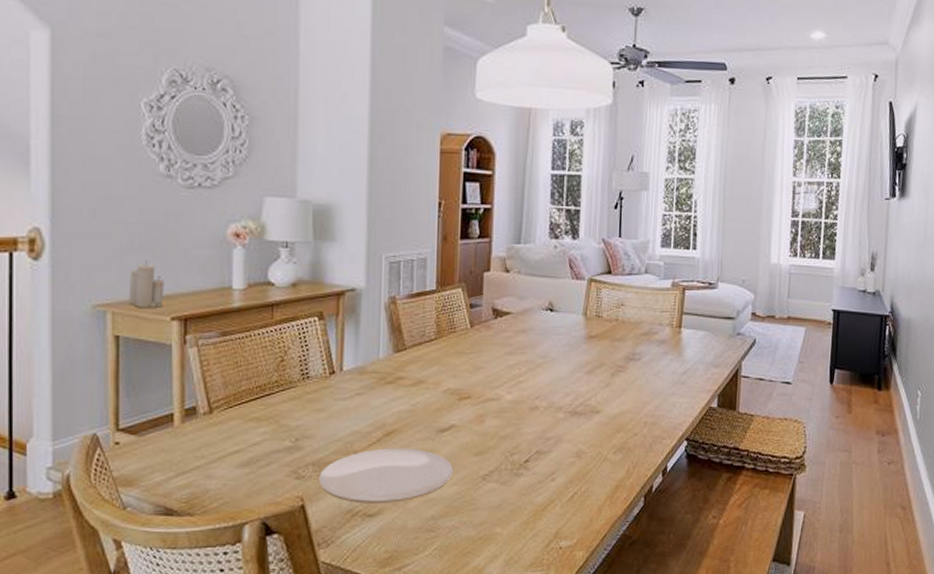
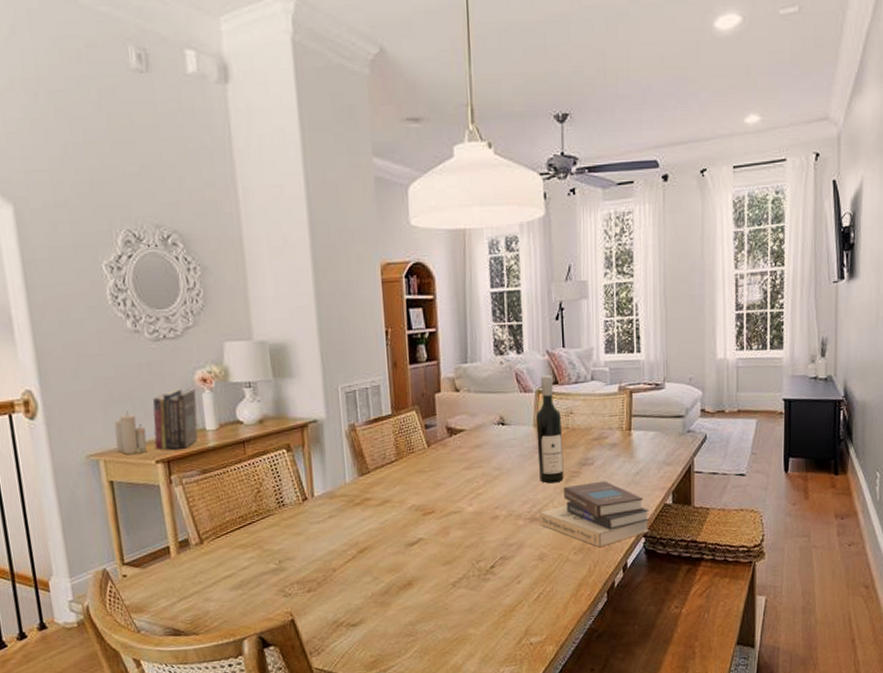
books: none [172,241,227,307] -> present [152,388,198,450]
plate: present [318,448,454,504] -> none [303,562,425,615]
books: none [579,378,693,447] -> present [538,480,649,547]
bottle: none [583,264,612,376] -> present [536,375,564,484]

